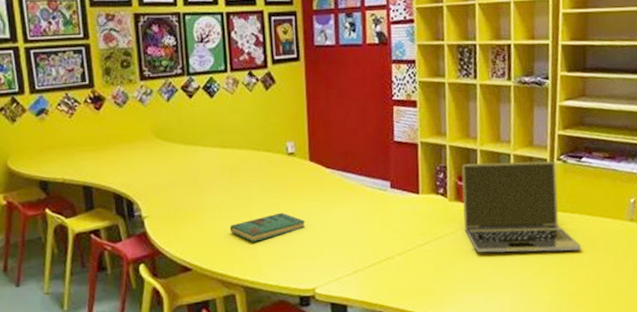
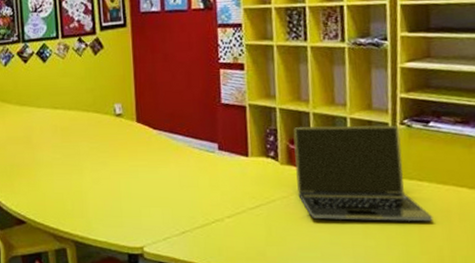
book: present [229,212,306,242] -> none [61,171,134,199]

